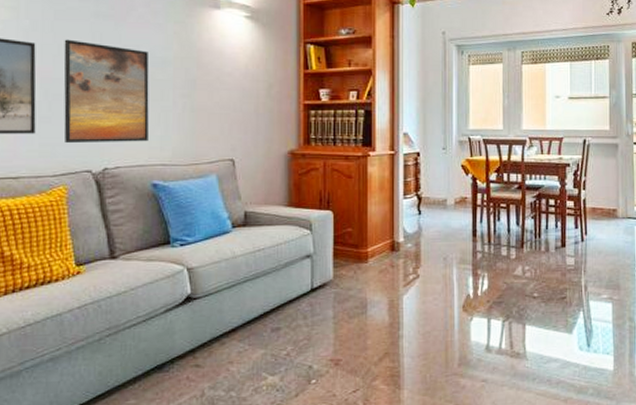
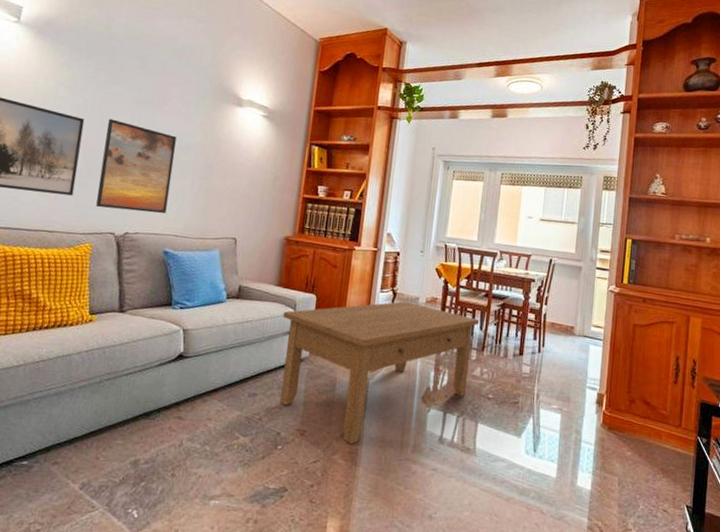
coffee table: none [298,205,515,368] -> present [280,301,480,445]

